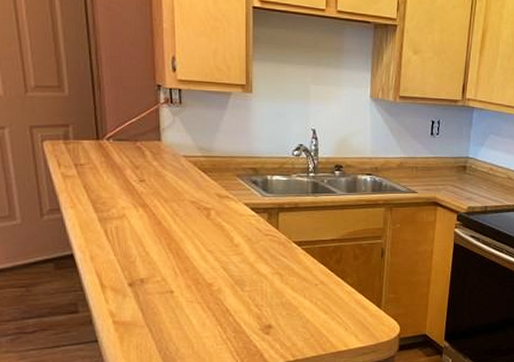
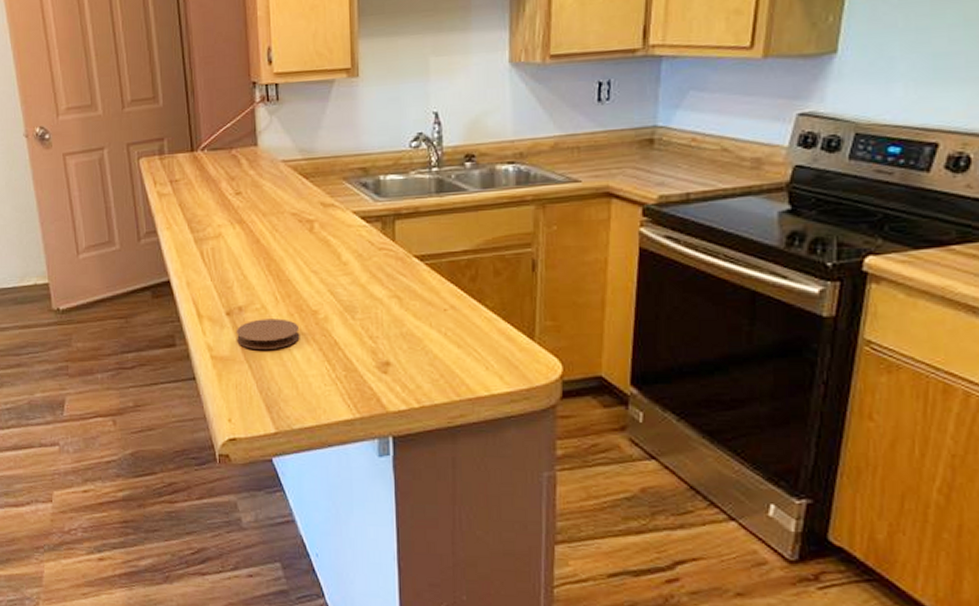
coaster: none [138,290,196,315] -> present [237,318,300,349]

